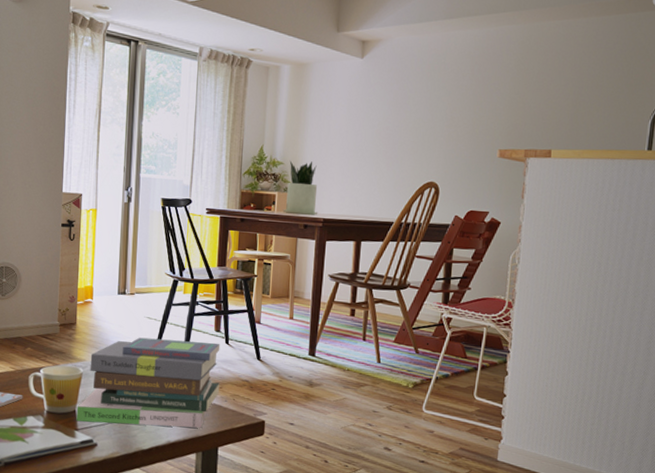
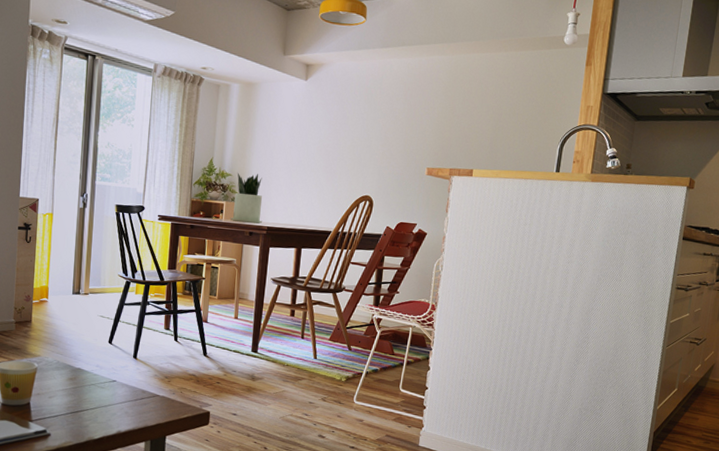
books: present [76,337,220,428] -> none [30,334,170,419]

